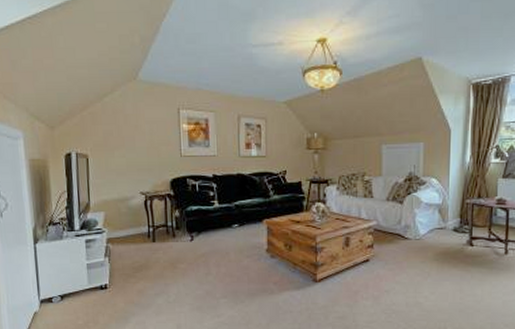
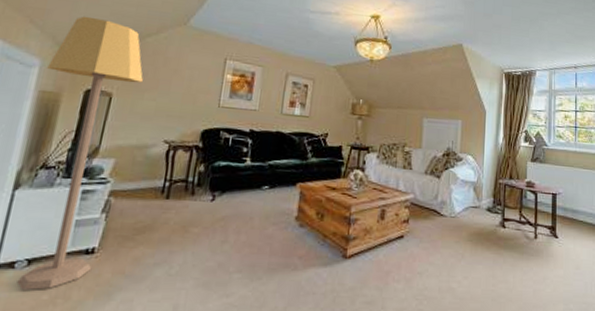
lamp: none [29,84,110,317] -> present [16,16,143,290]

